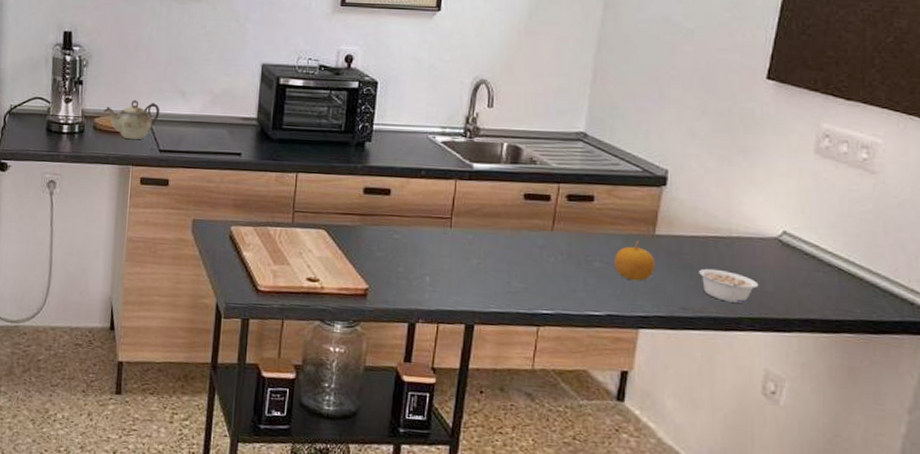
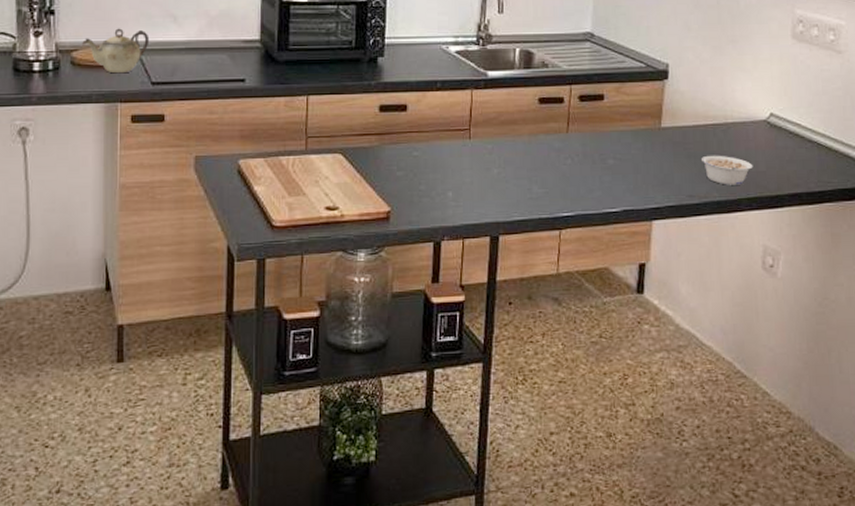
fruit: present [614,240,655,281] -> none [626,134,663,174]

